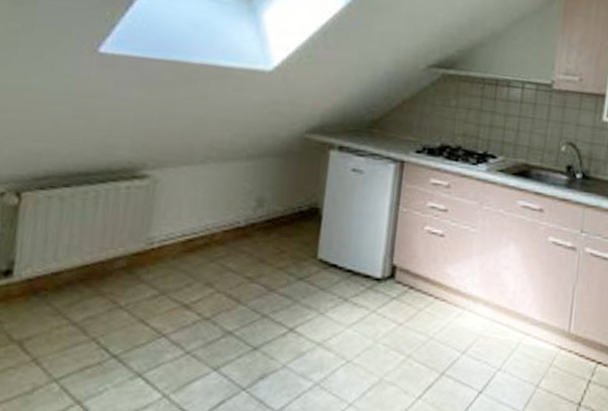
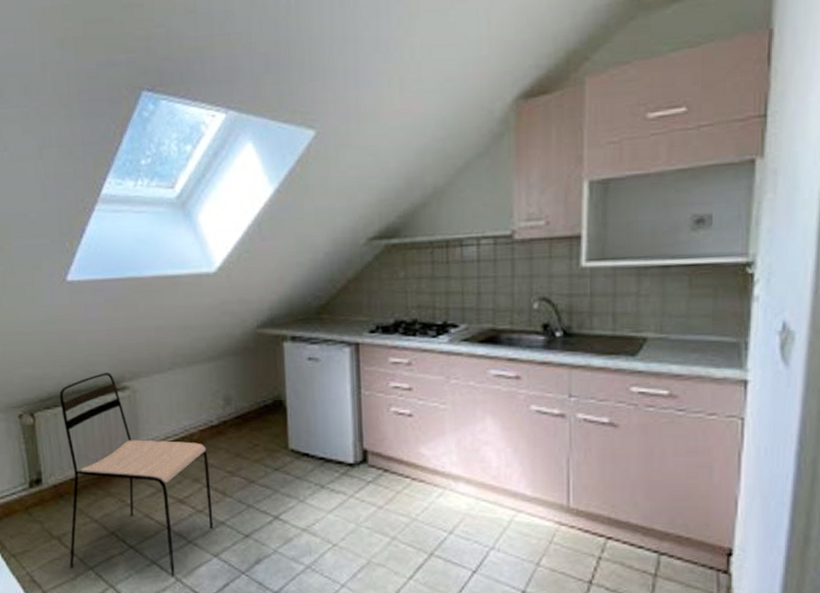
dining chair: none [27,157,228,391] -> present [59,373,214,575]

